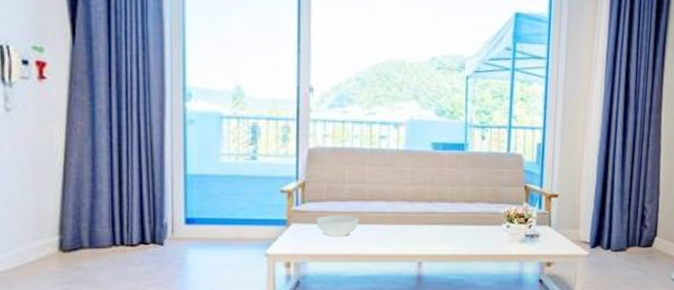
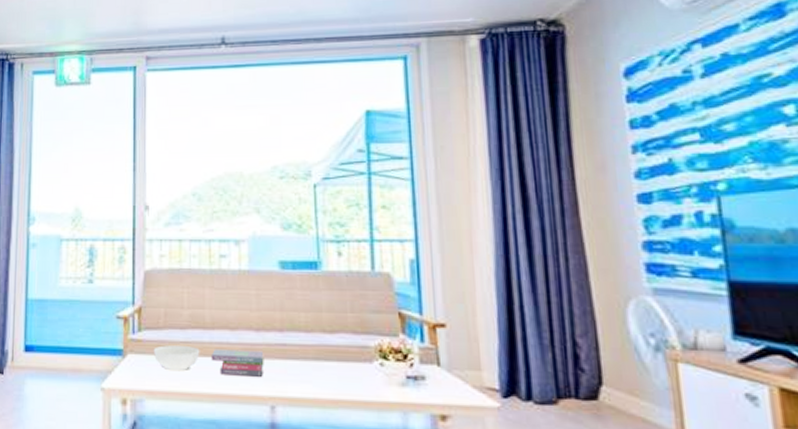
books: none [368,217,415,239] -> present [210,349,264,377]

